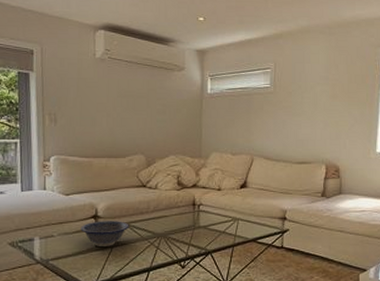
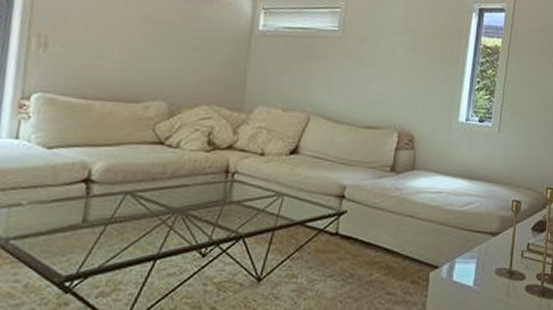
decorative bowl: present [80,221,129,246] -> none [63,186,135,223]

